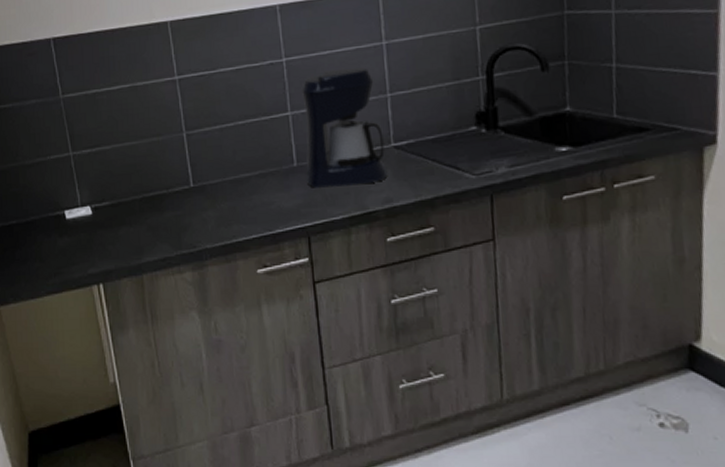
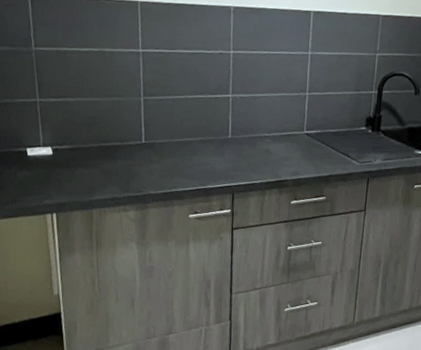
coffee maker: present [301,67,388,188] -> none [237,67,299,159]

